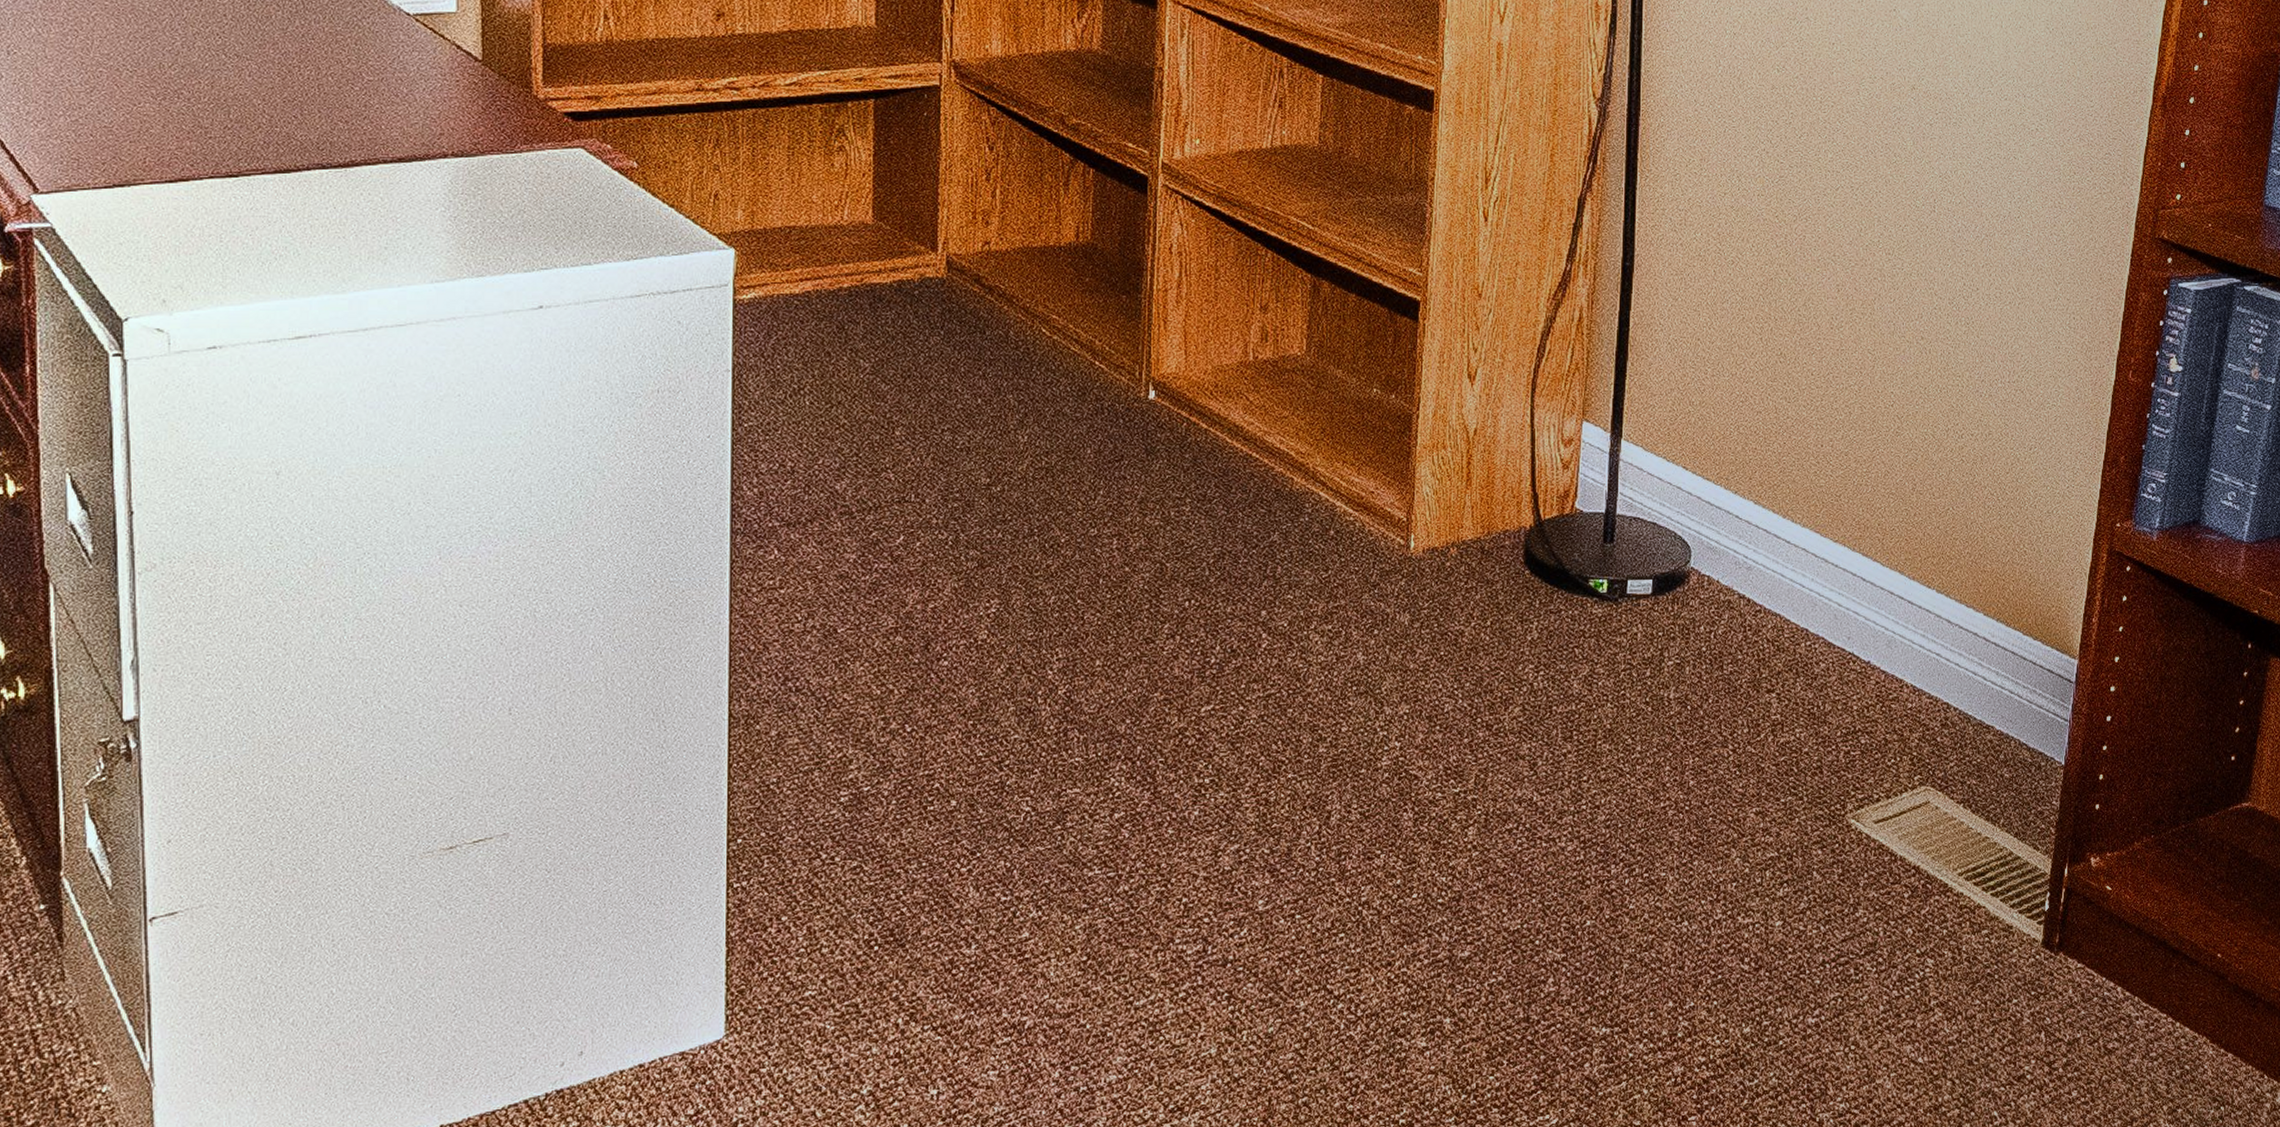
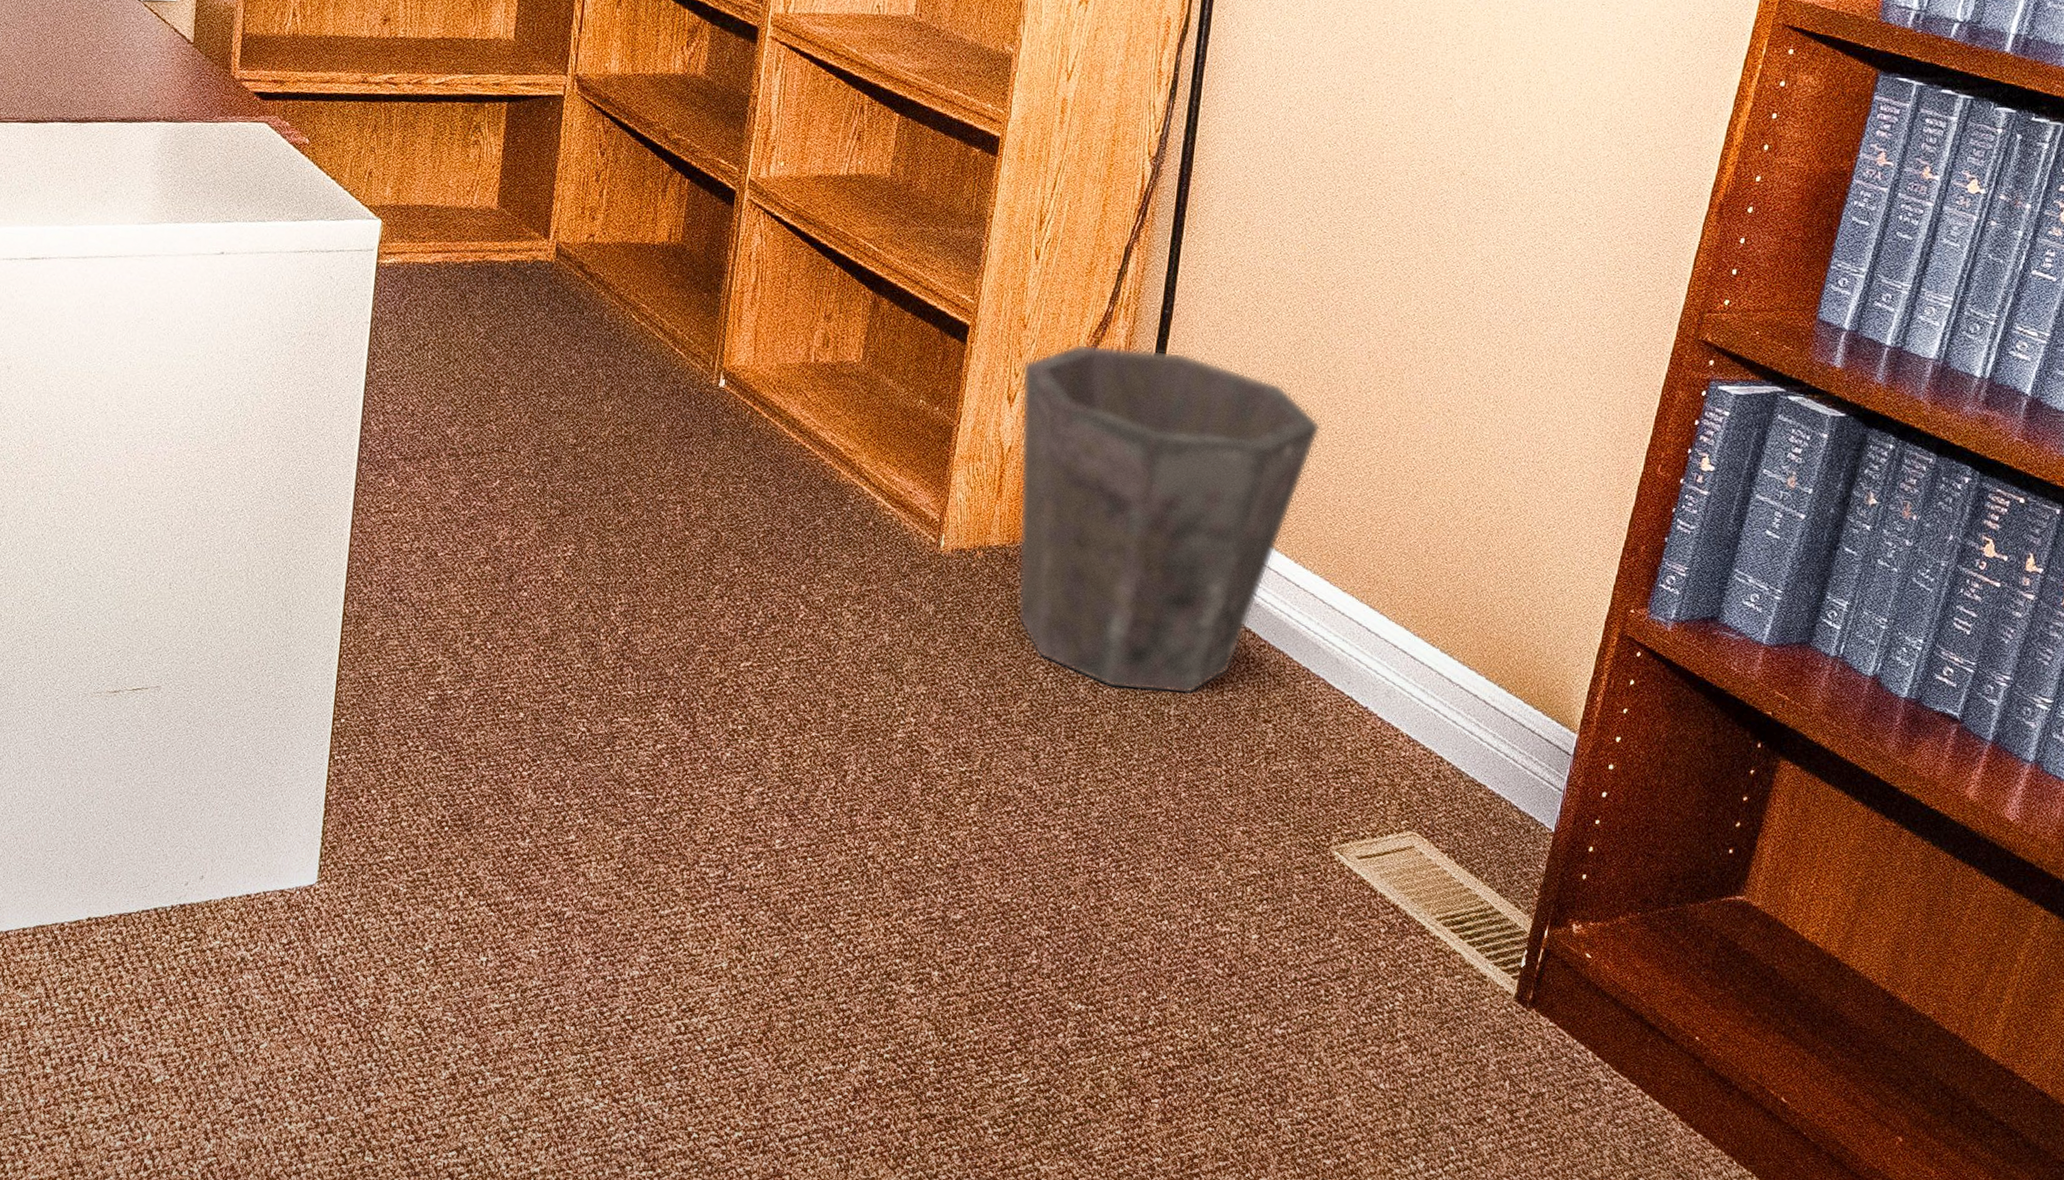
waste bin: none [1481,307,1796,678] -> present [1017,343,1321,695]

